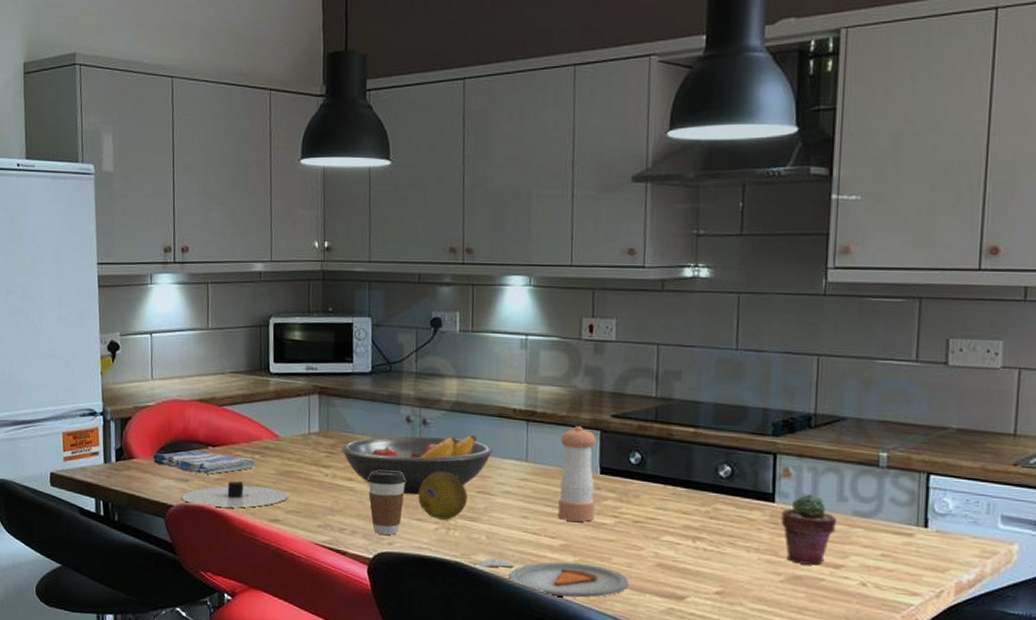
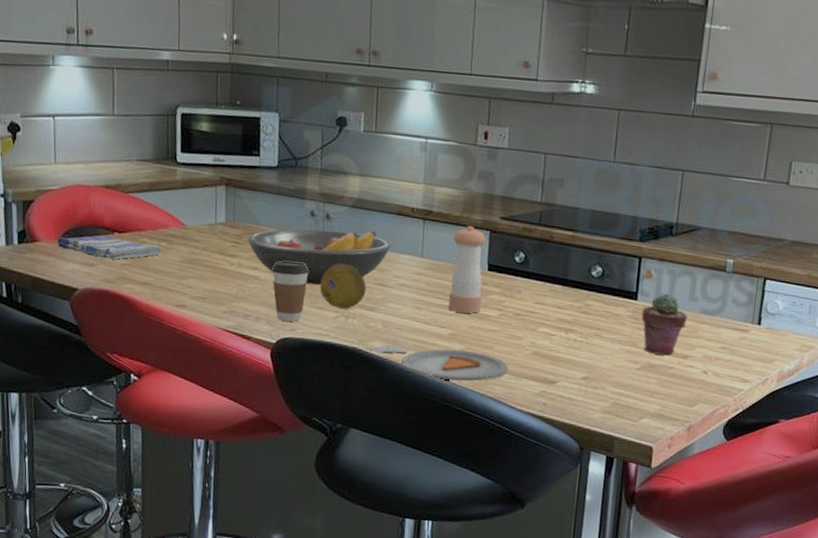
plate: present [182,481,288,508] -> none [87,267,195,293]

